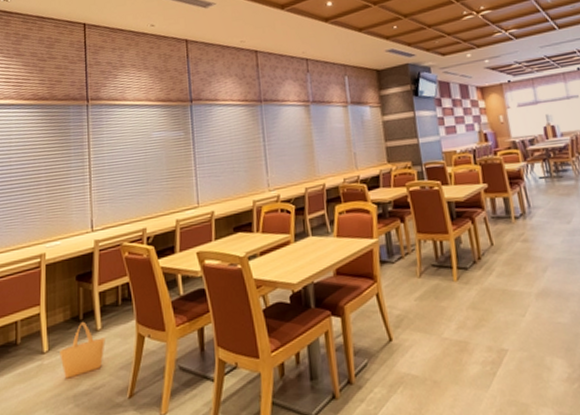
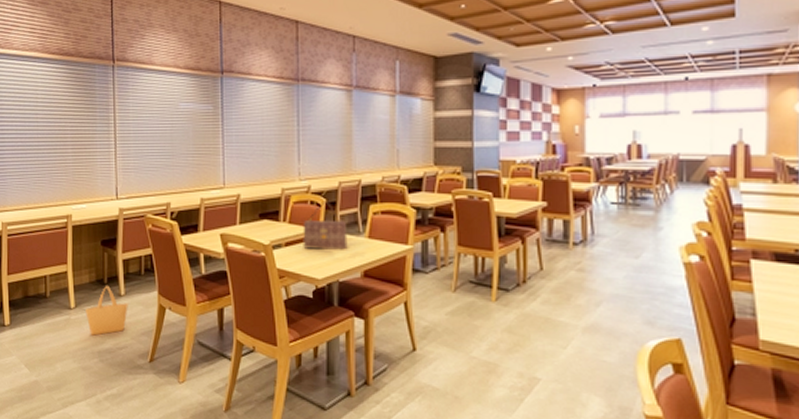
handbag: none [275,208,319,256] -> present [303,202,348,250]

